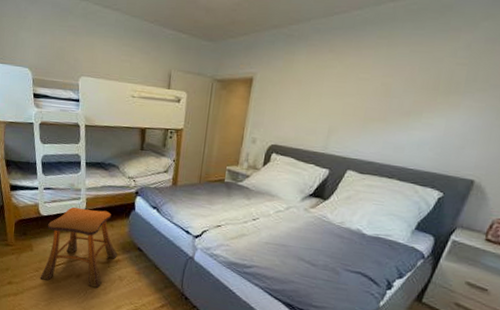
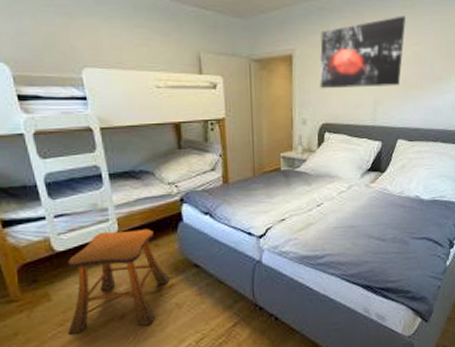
wall art: none [275,46,379,117] -> present [319,16,405,89]

